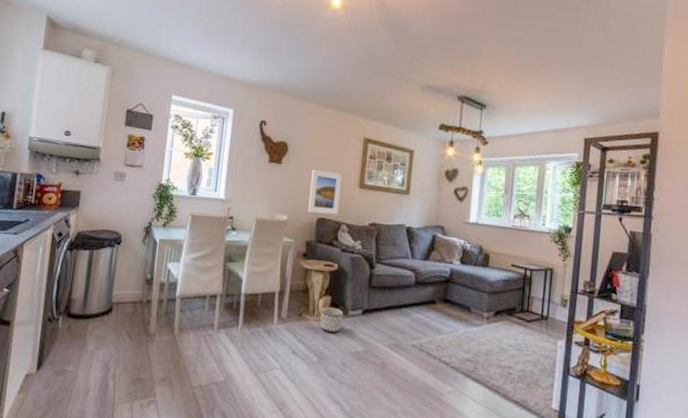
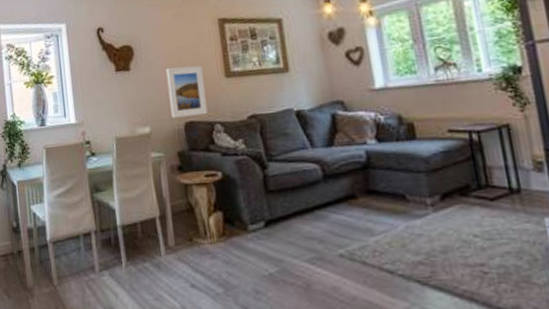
planter: present [320,307,344,333] -> none [214,225,244,255]

